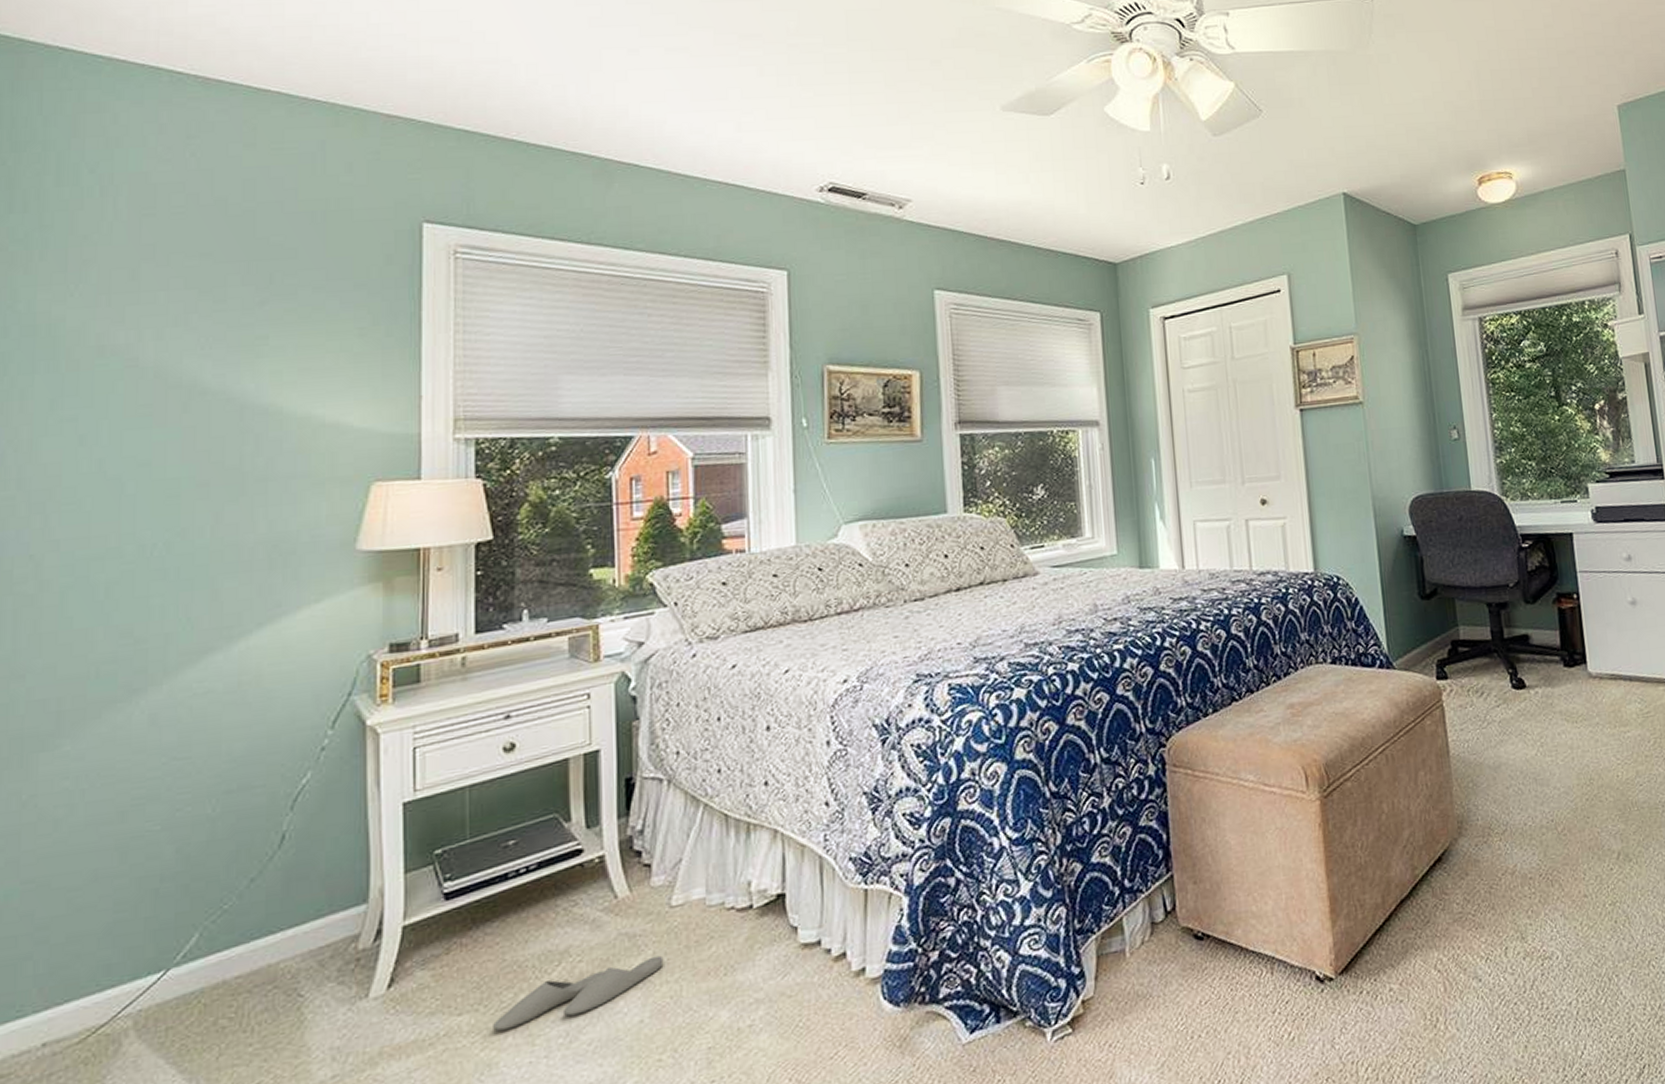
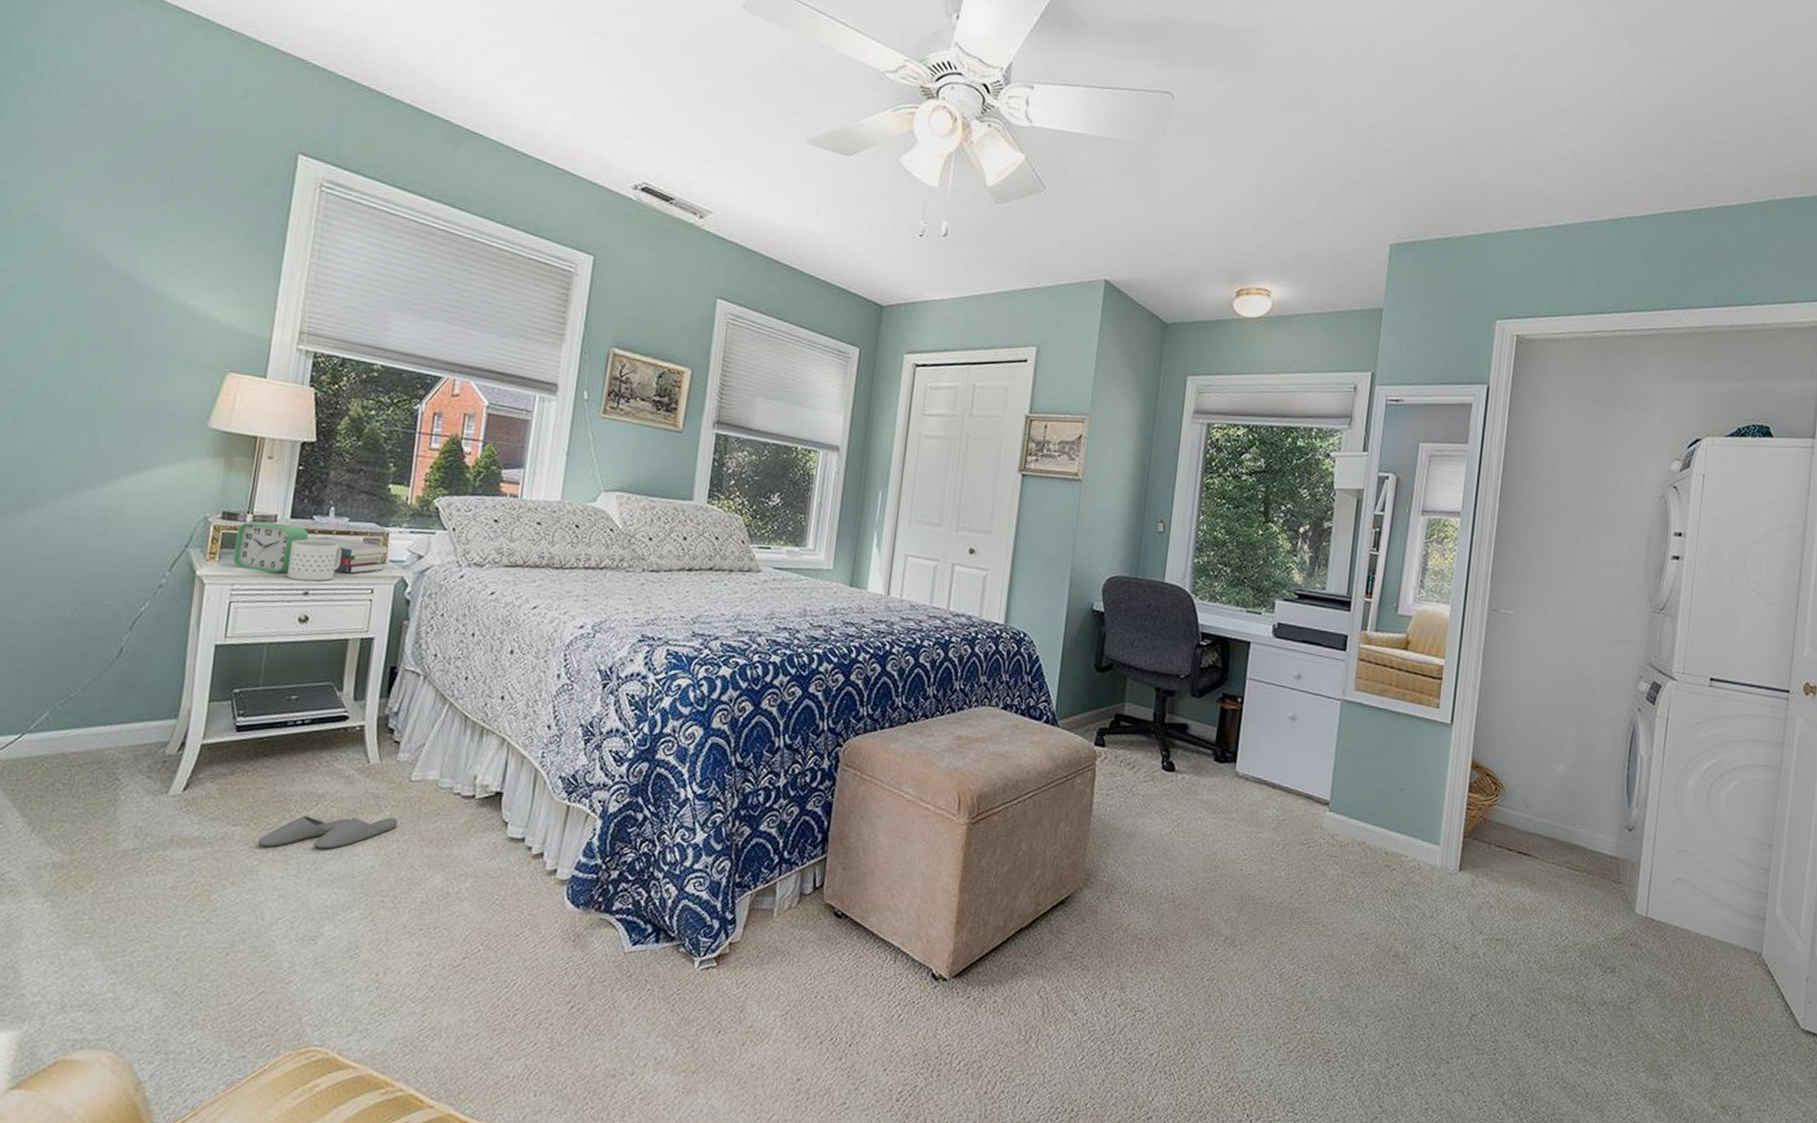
alarm clock: none [409,641,500,705] -> present [232,521,309,573]
mug: none [479,649,545,704] -> present [286,539,342,581]
books: none [498,640,601,684] -> present [306,536,388,574]

